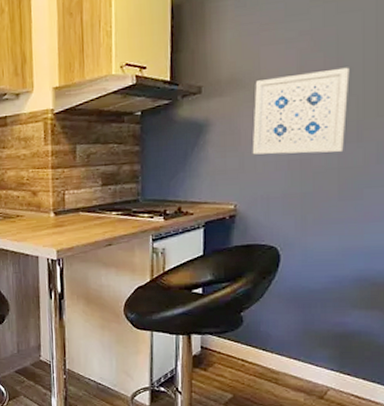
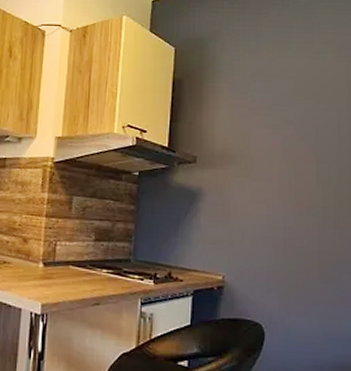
wall art: present [252,67,350,155] -> none [240,158,327,235]

